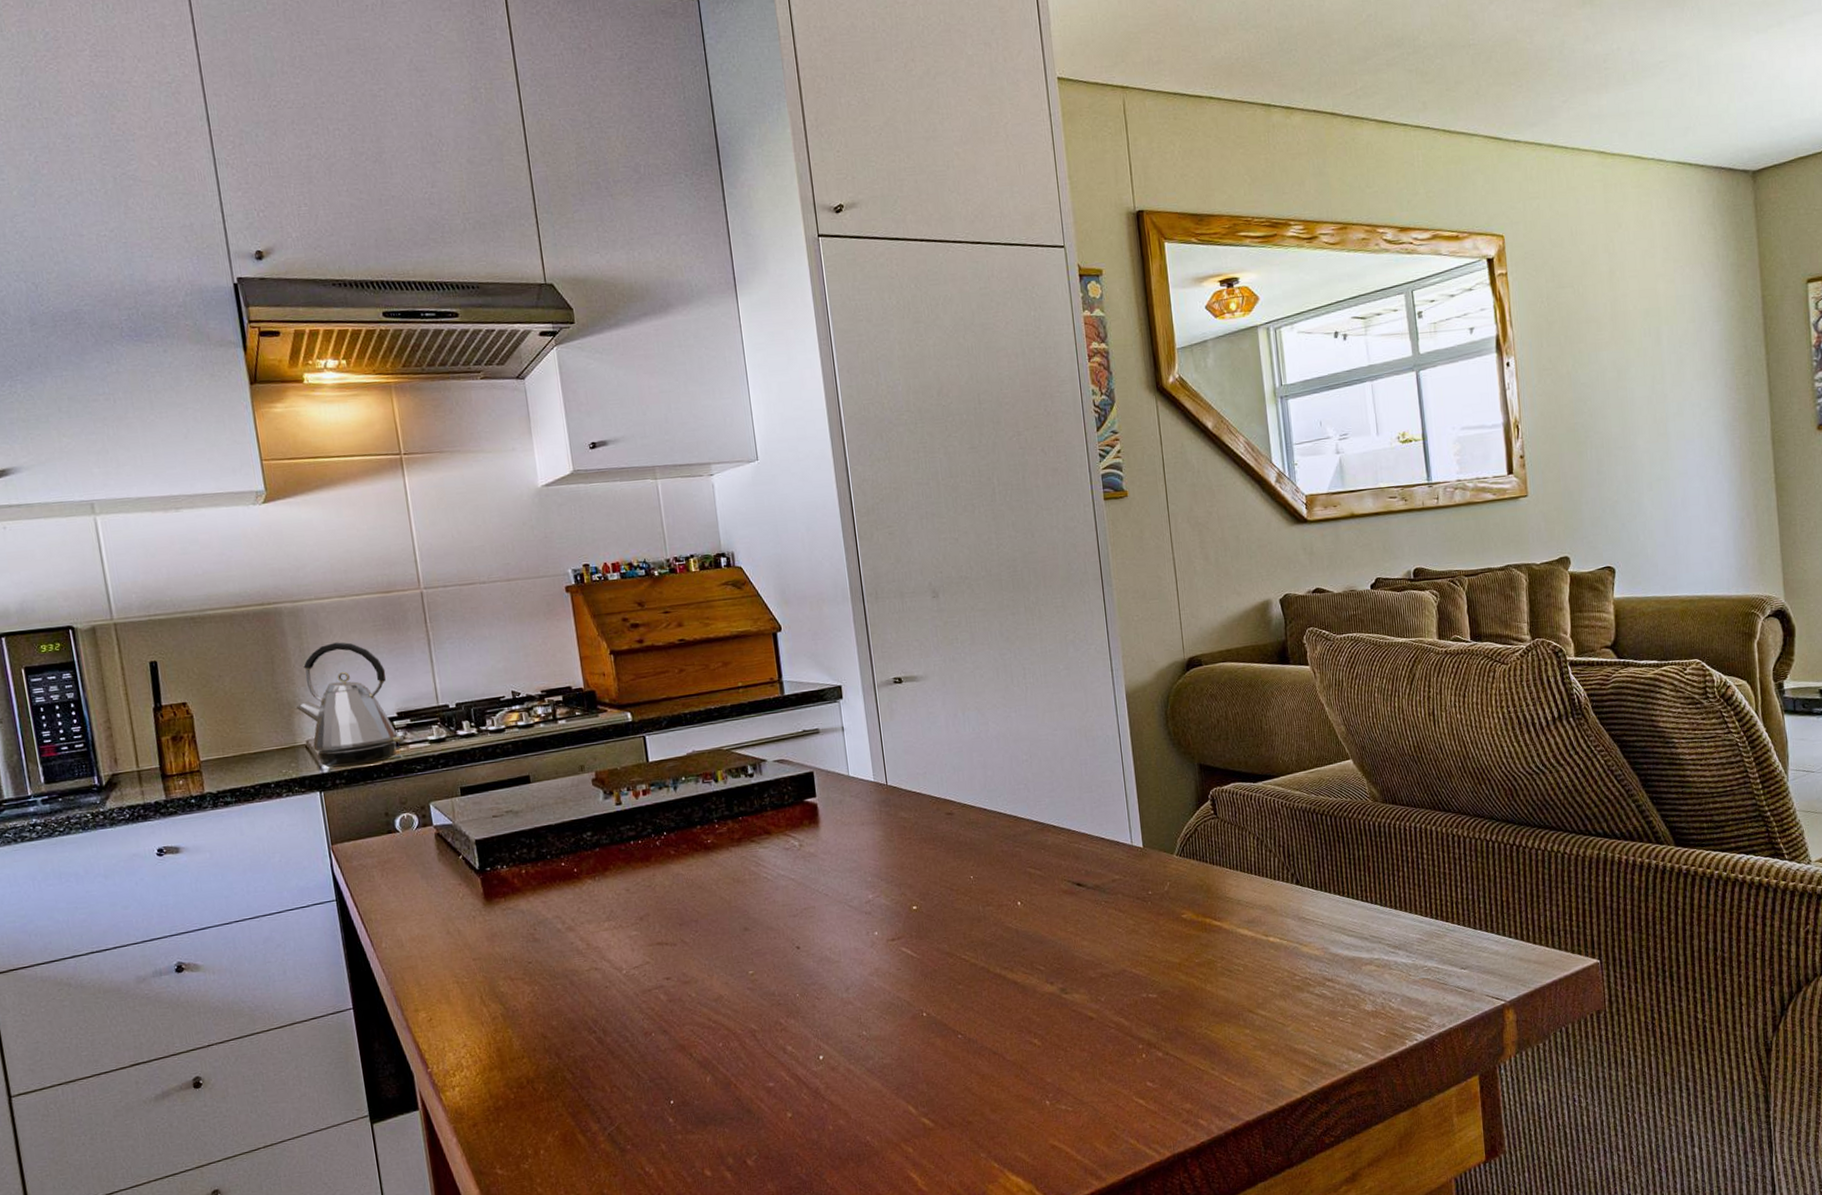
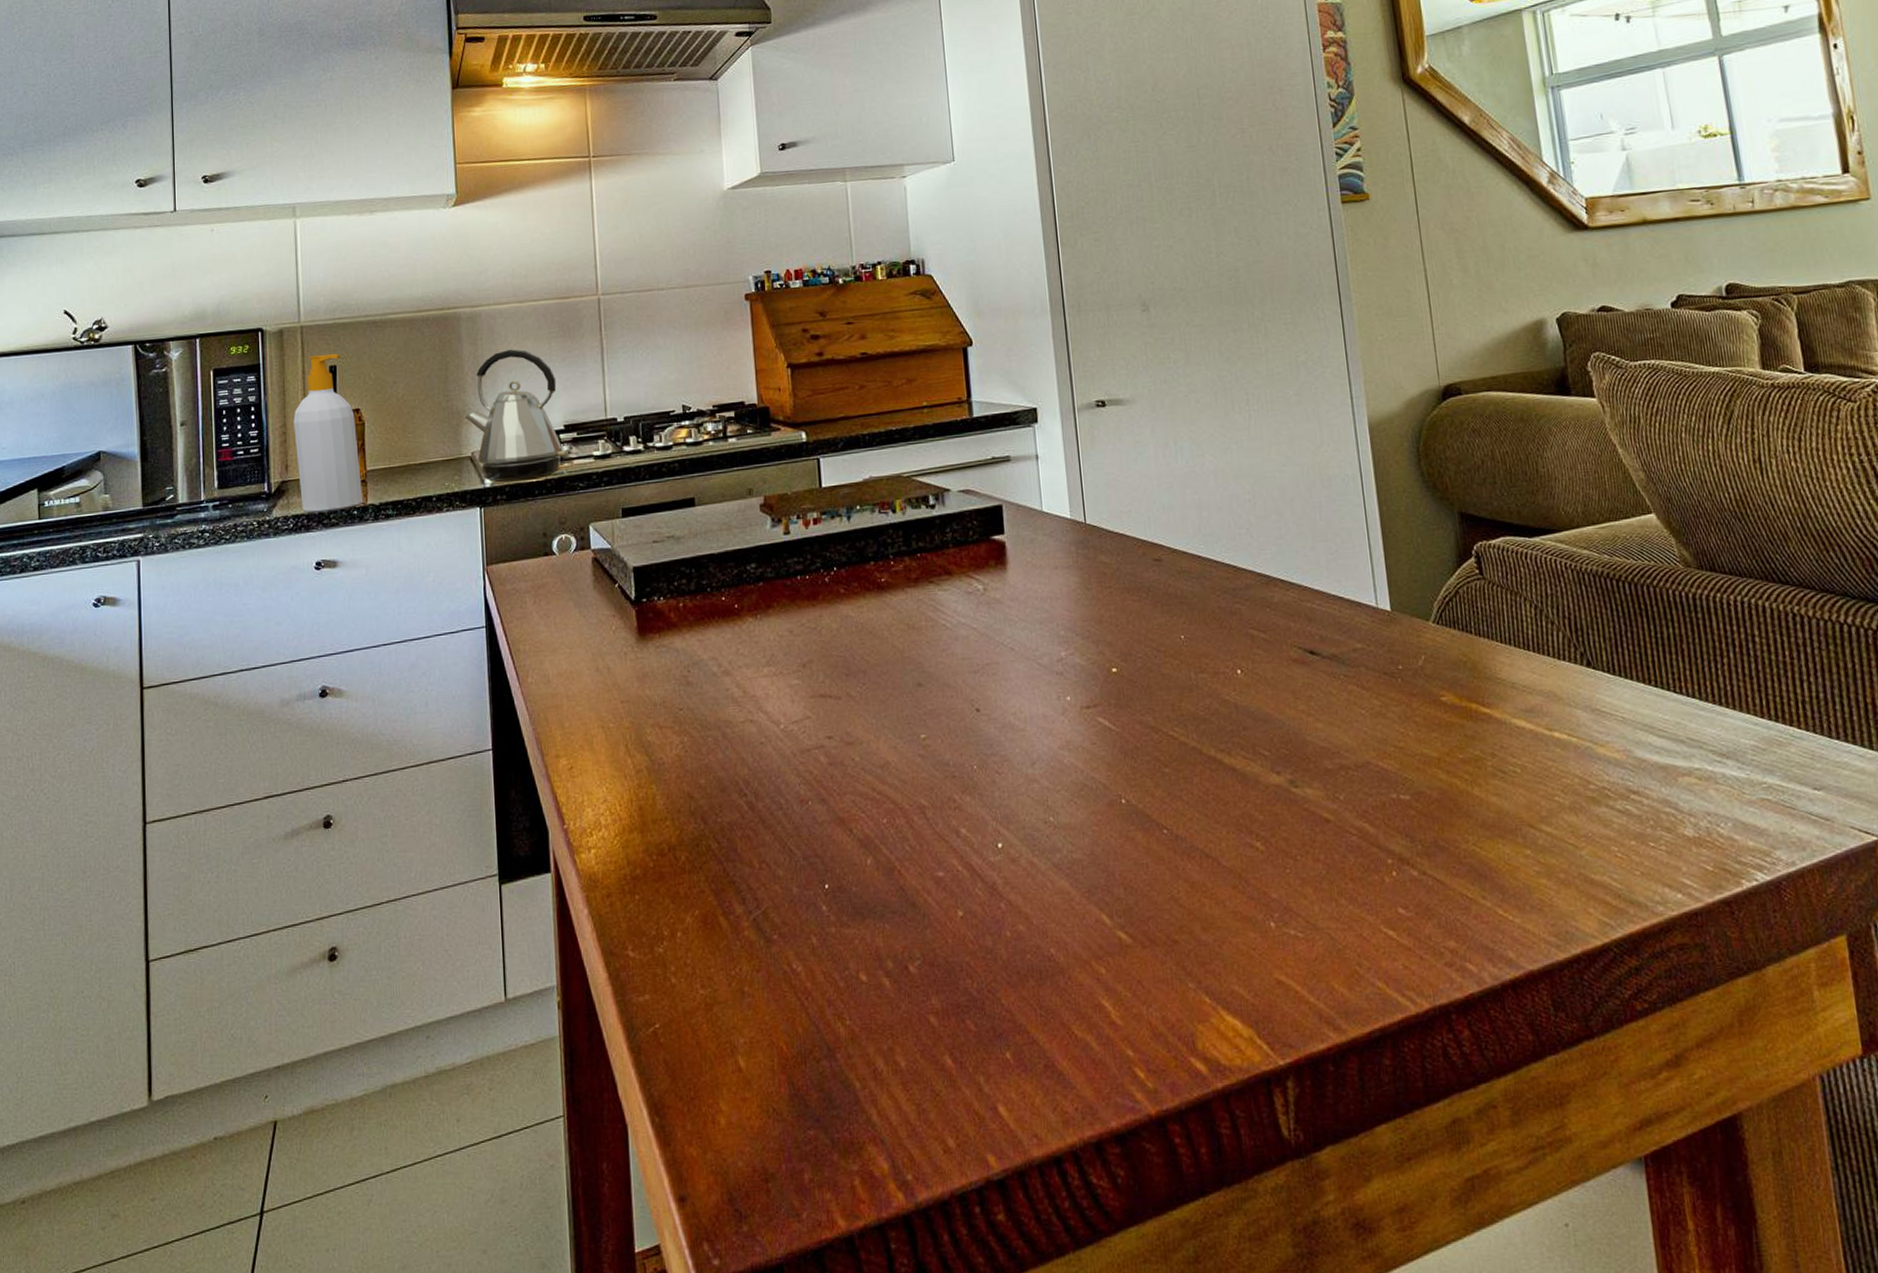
soap bottle: none [117,649,201,804] -> present [293,353,364,514]

